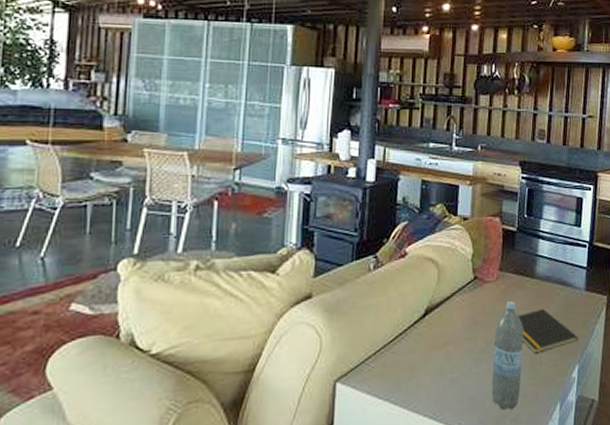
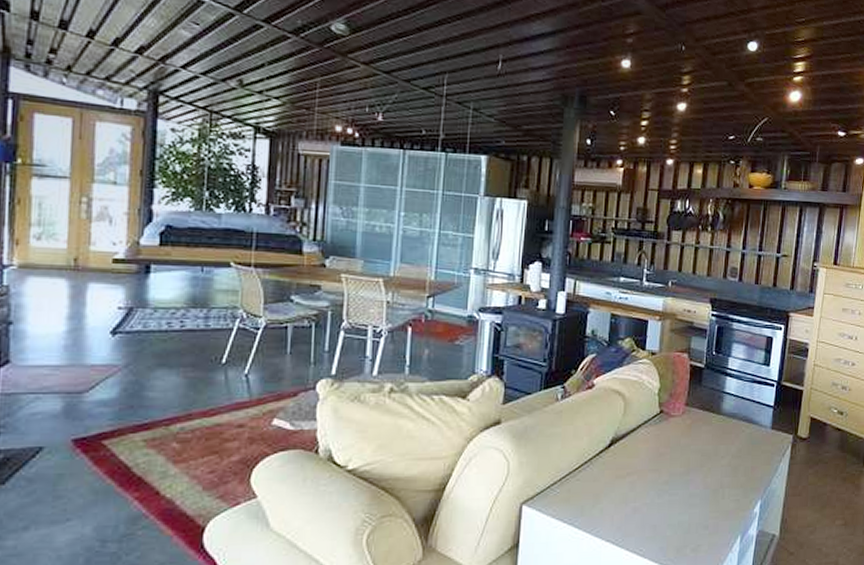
water bottle: present [491,300,523,410] -> none [672,435,707,540]
notepad: present [518,308,578,354] -> none [702,444,762,488]

